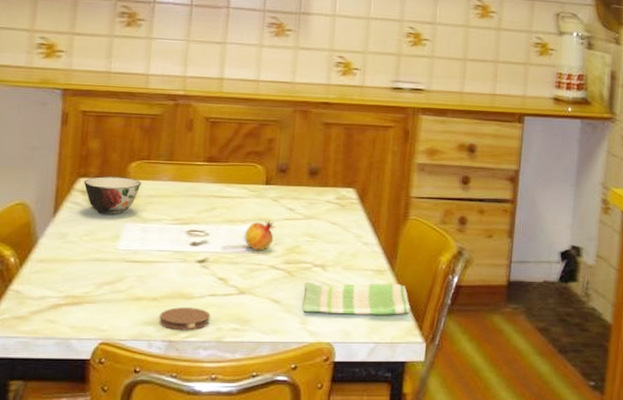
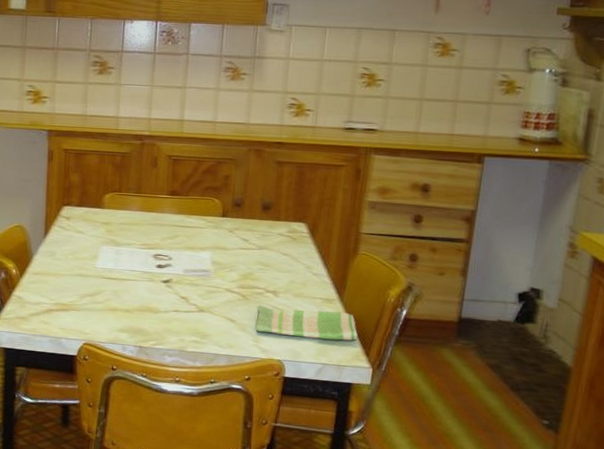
soup bowl: present [83,176,142,215] -> none [67,205,115,239]
coaster: present [159,307,211,331] -> none [131,319,174,340]
fruit: present [243,220,276,251] -> none [202,249,231,276]

